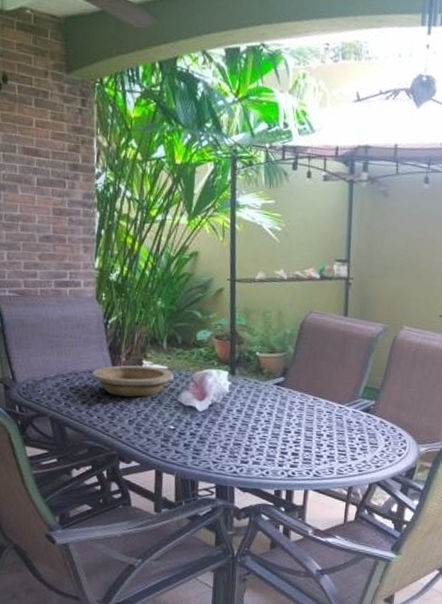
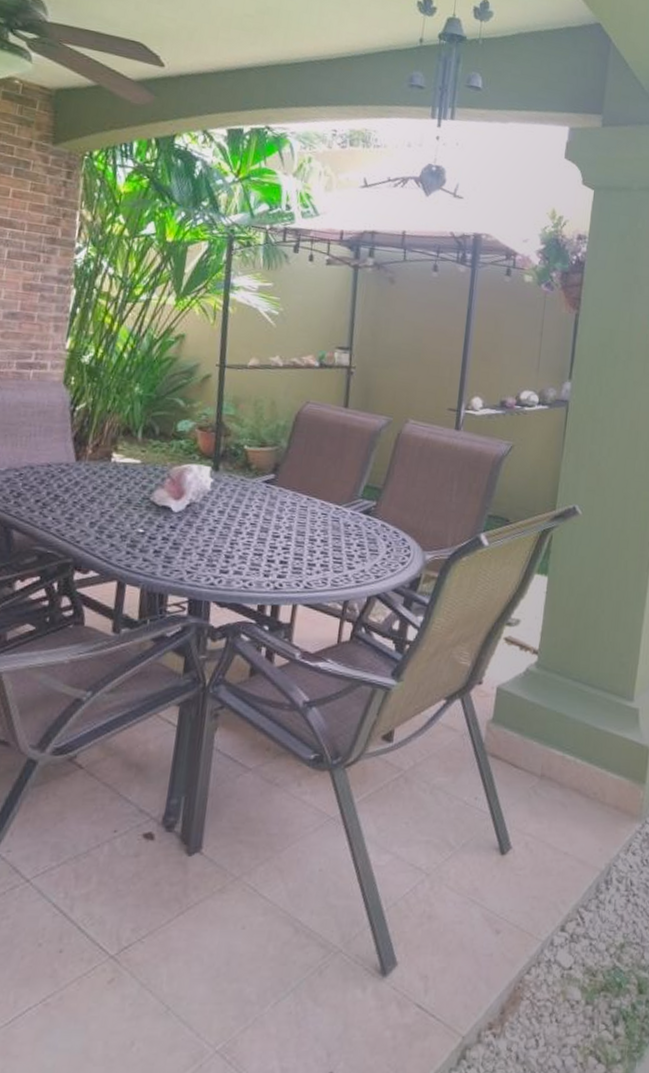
bowl: present [93,365,174,397] -> none [51,458,148,496]

